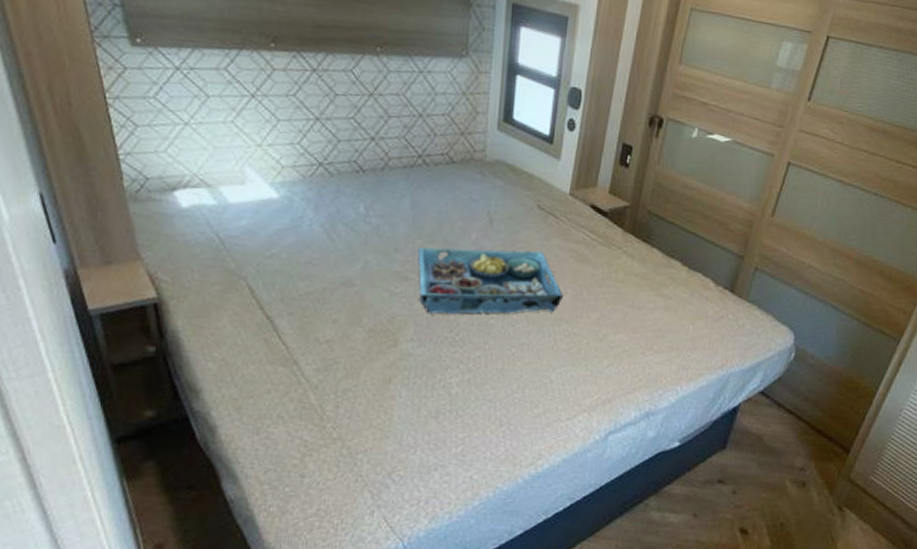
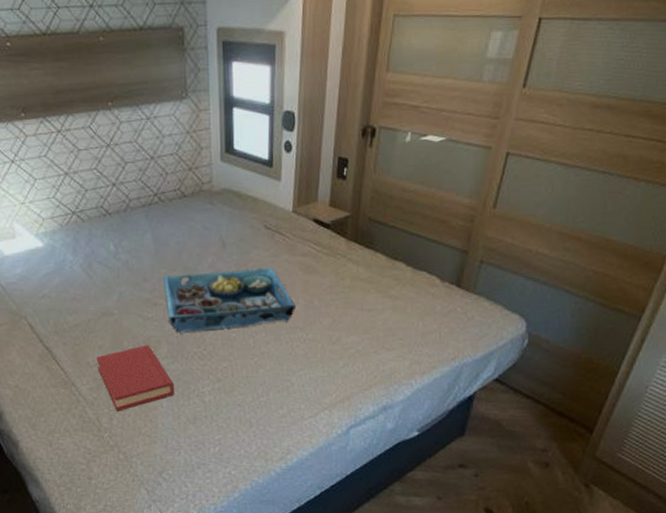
hardback book: none [327,323,417,398] -> present [96,344,174,411]

